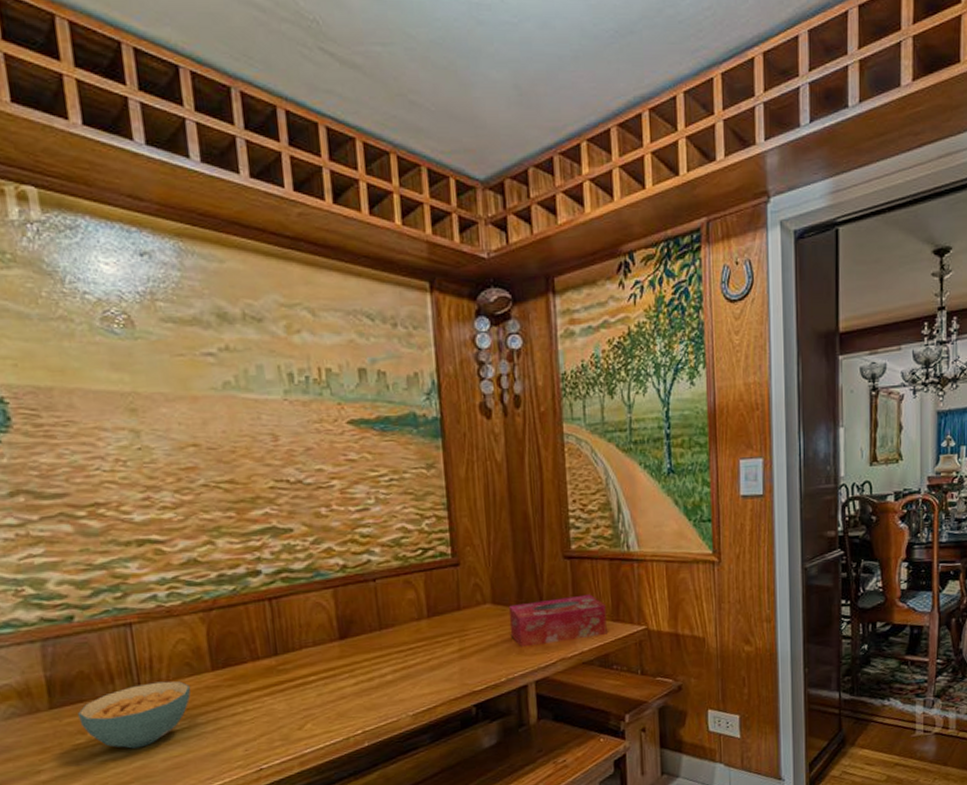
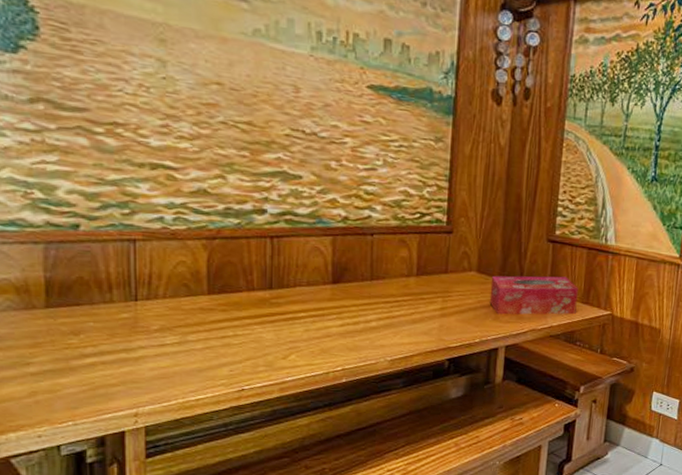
cereal bowl: present [78,681,191,749] -> none [73,297,186,355]

